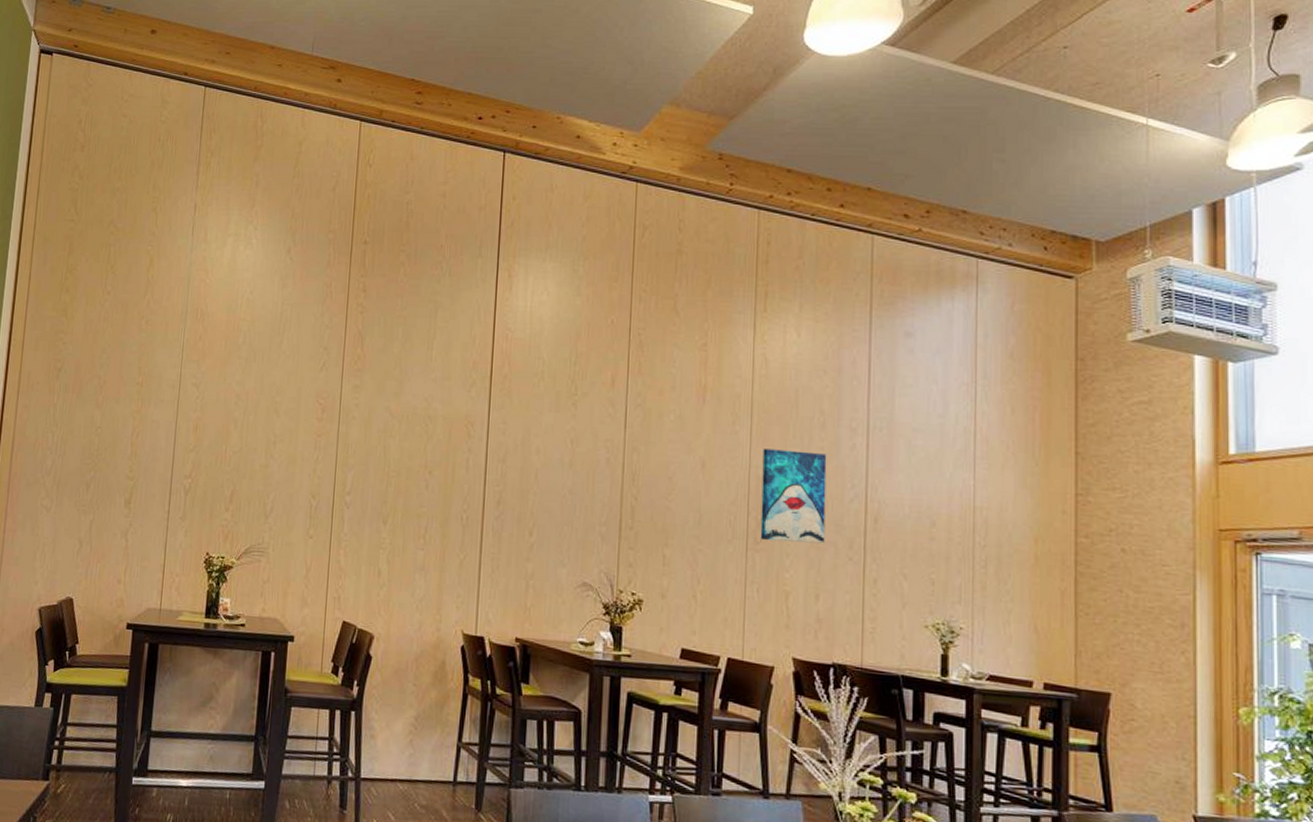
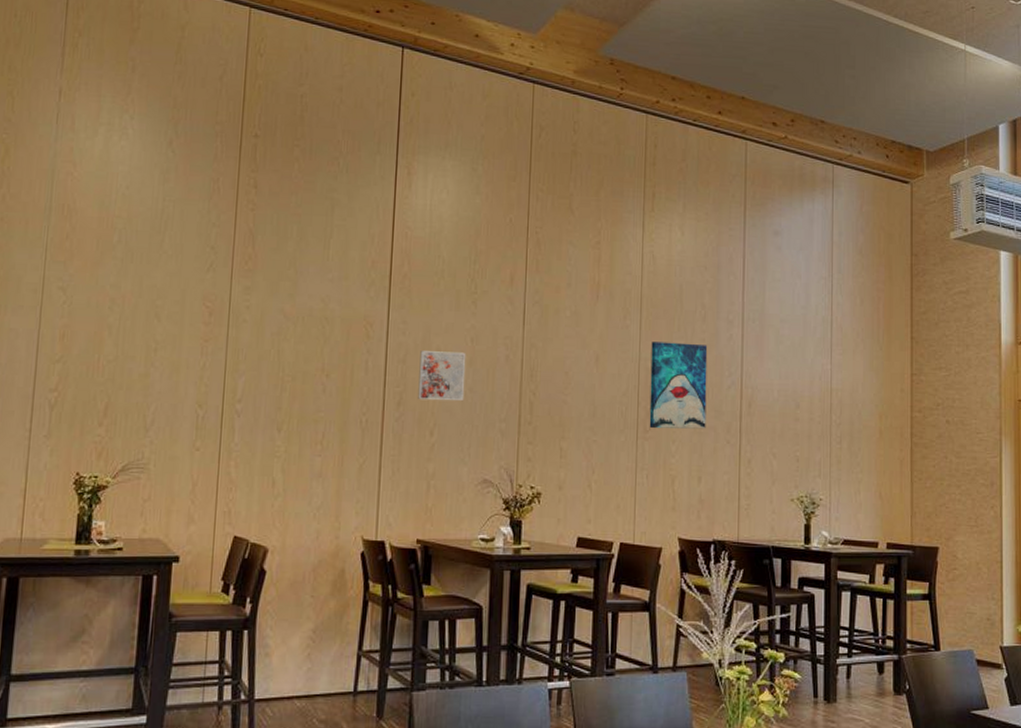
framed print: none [517,451,566,502] -> present [418,351,466,401]

